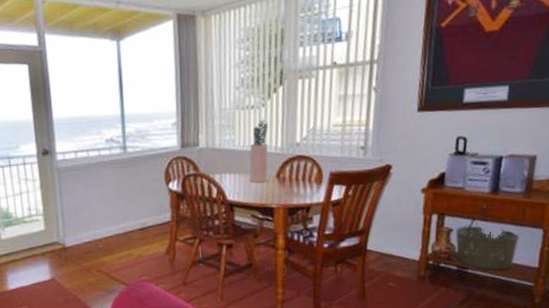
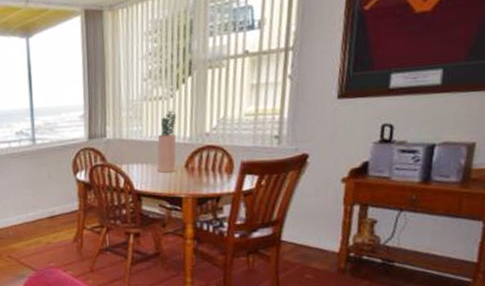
basket: present [456,225,519,271] -> none [380,216,455,265]

